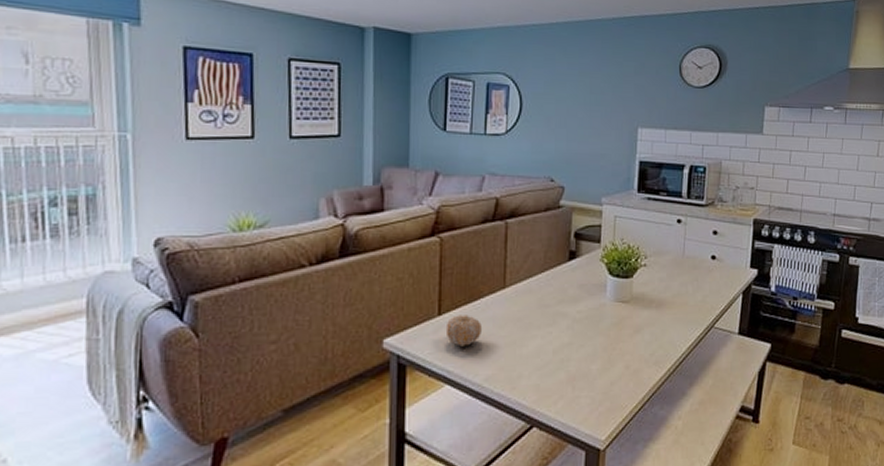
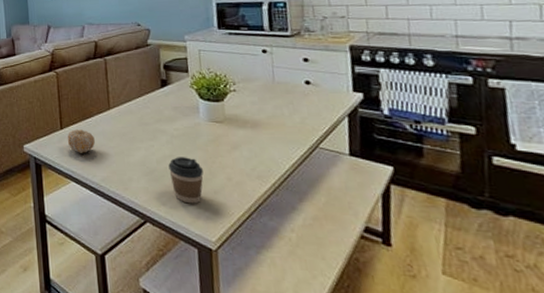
coffee cup: none [565,344,602,400] -> present [168,157,203,204]

